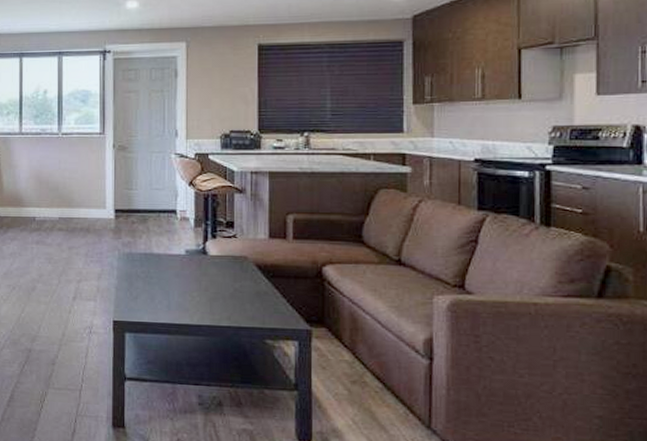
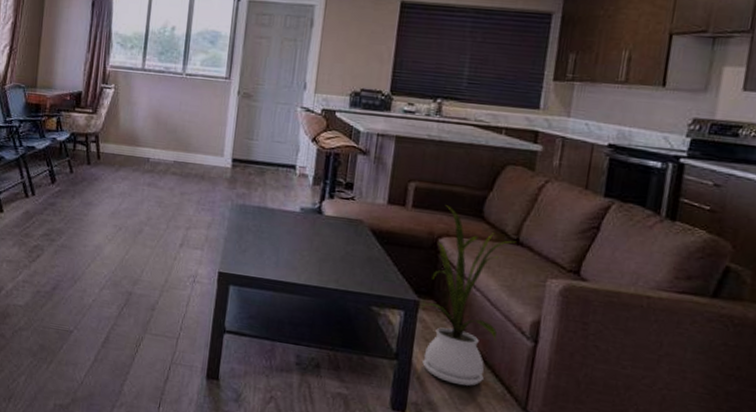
house plant: none [312,234,398,410] -> present [419,205,516,386]

